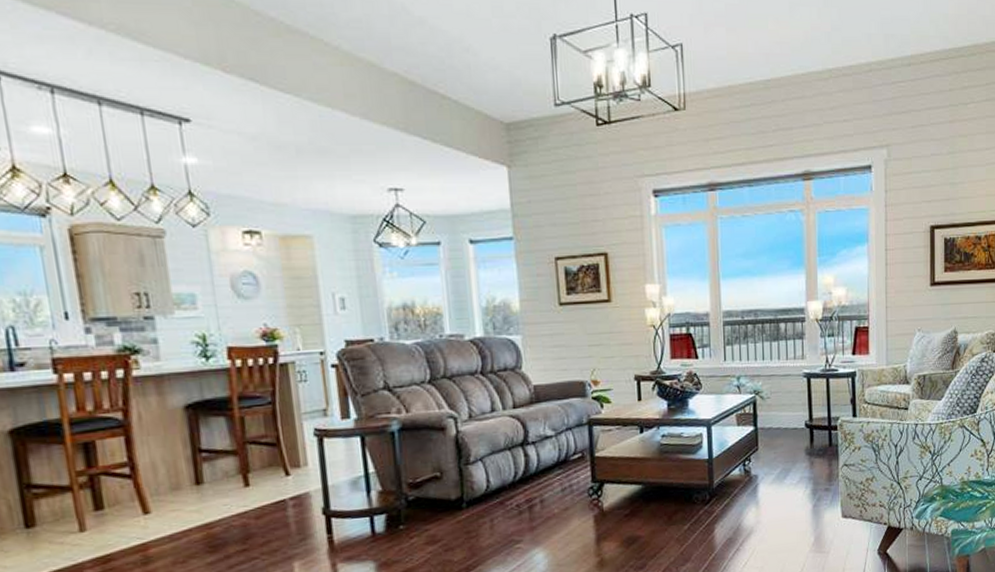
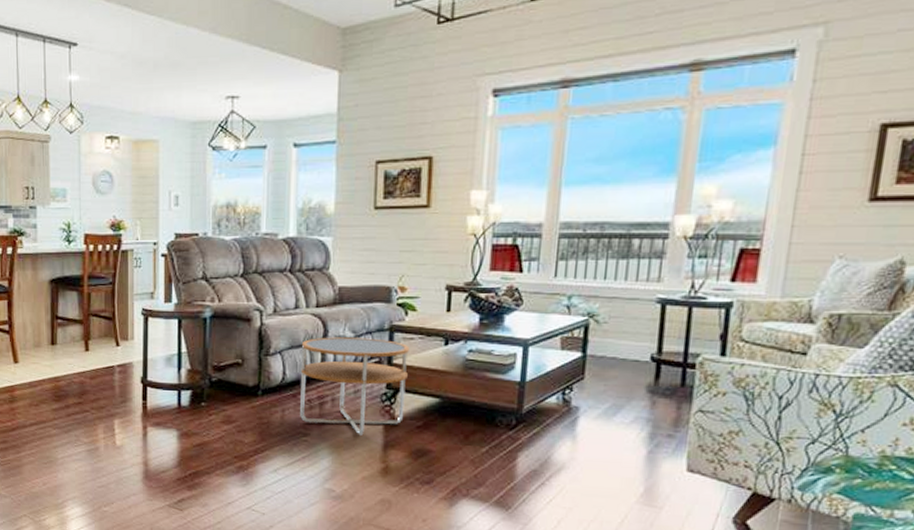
side table: none [502,434,612,533] -> present [300,337,409,436]

